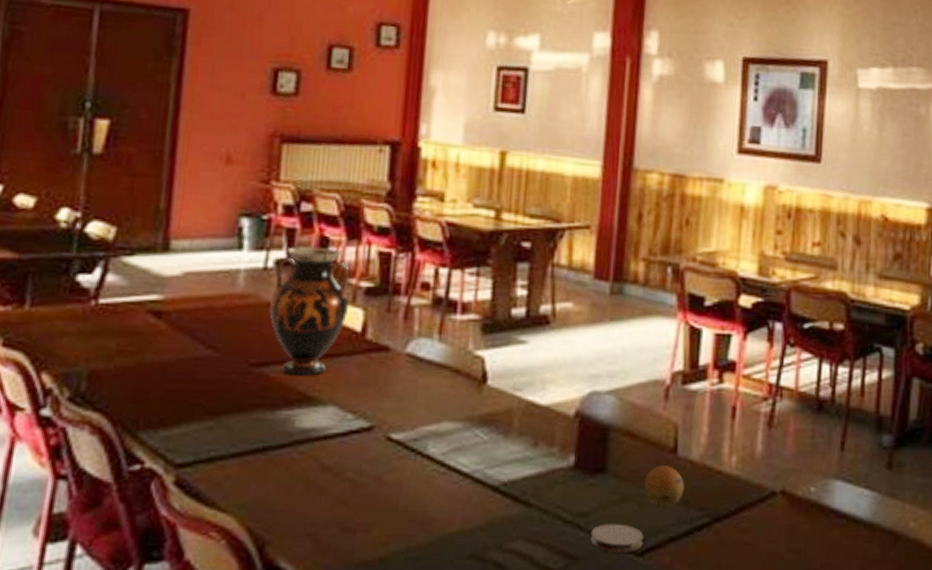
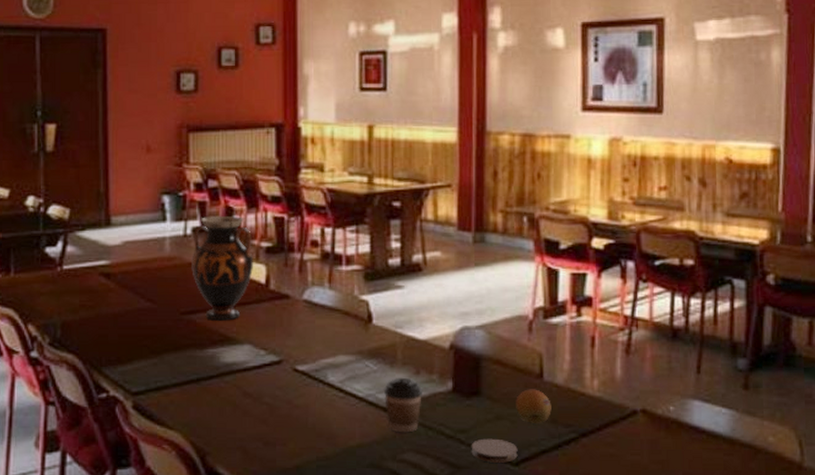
coffee cup: none [493,450,541,517] -> present [383,377,423,433]

